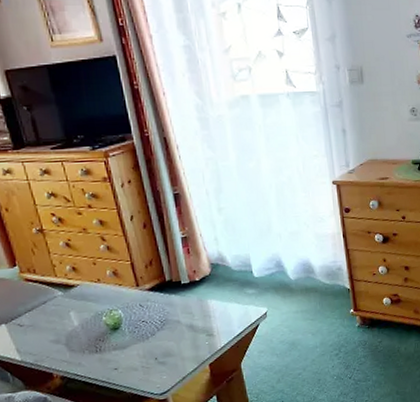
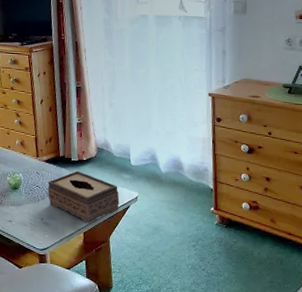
tissue box: none [157,294,247,353] -> present [48,170,120,224]

